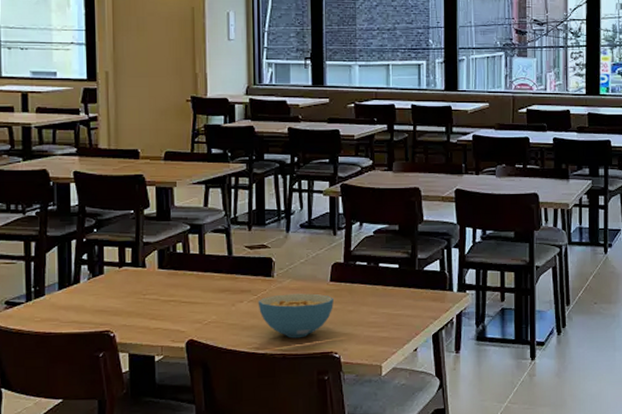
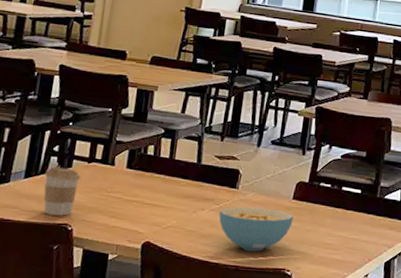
coffee cup: none [77,275,114,324] -> present [43,166,81,216]

